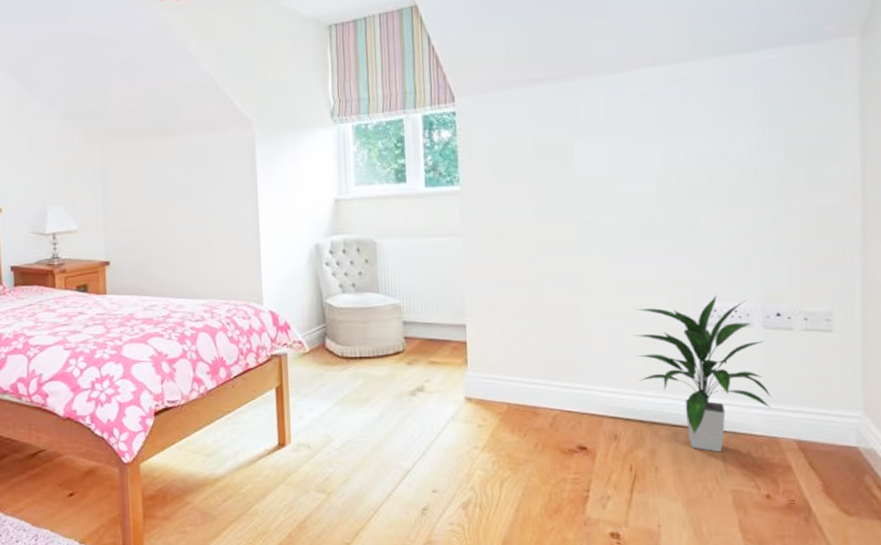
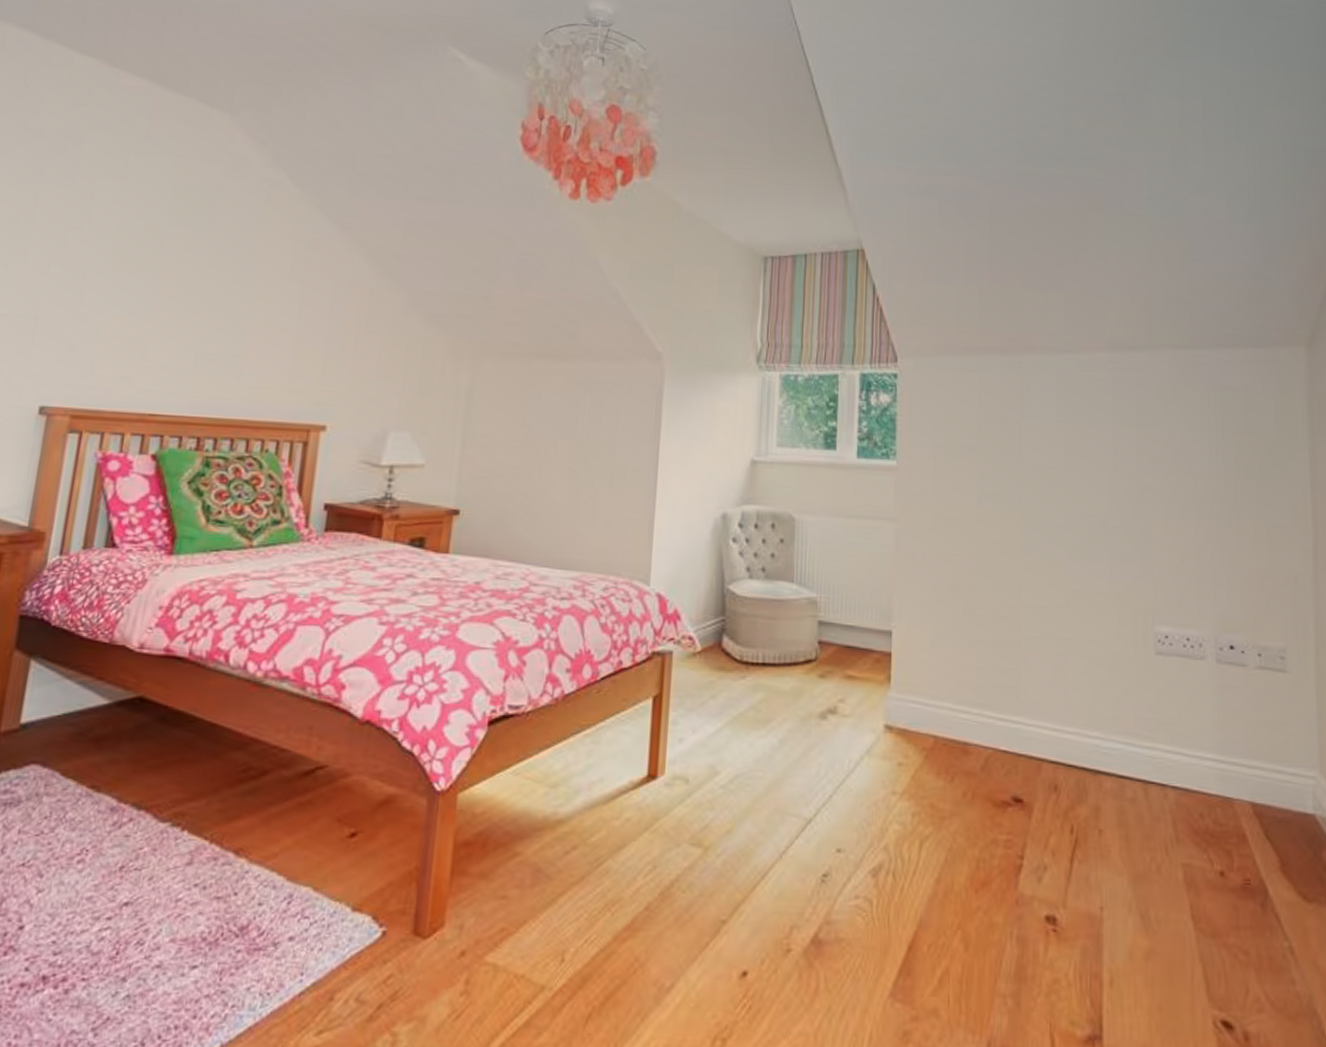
indoor plant: present [633,295,772,453] -> none [1079,619,1225,814]

